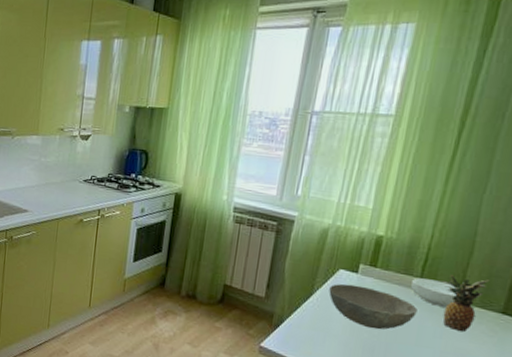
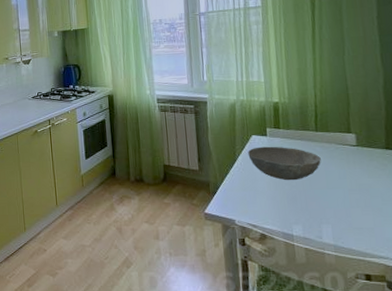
cereal bowl: present [411,278,457,307] -> none [310,131,348,152]
fruit: present [442,274,489,331] -> none [333,121,368,169]

